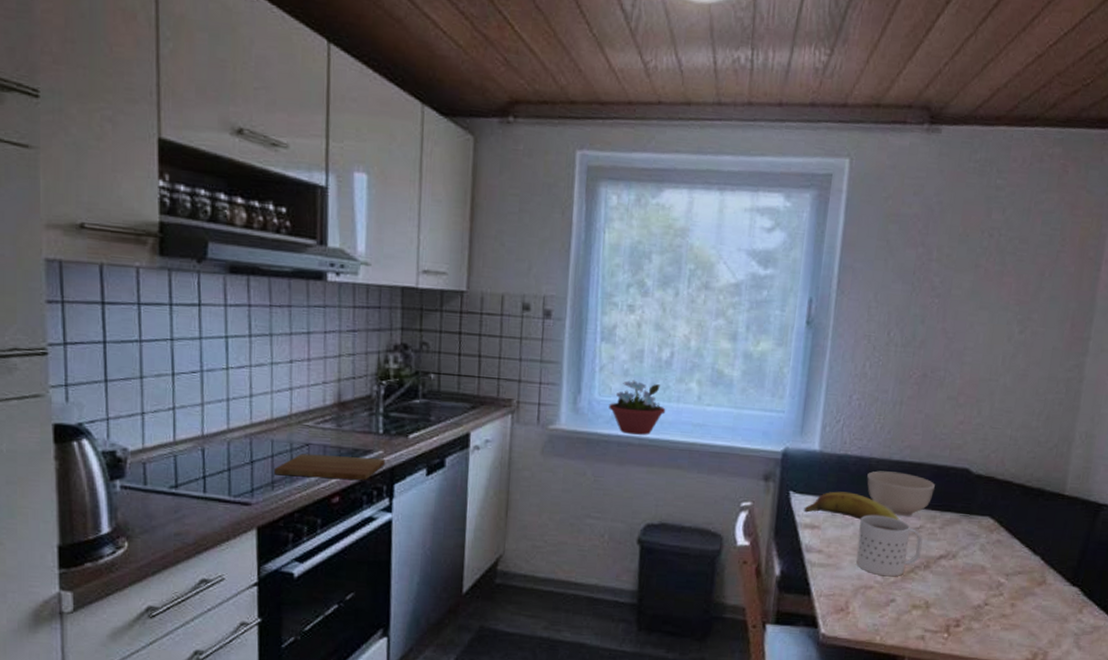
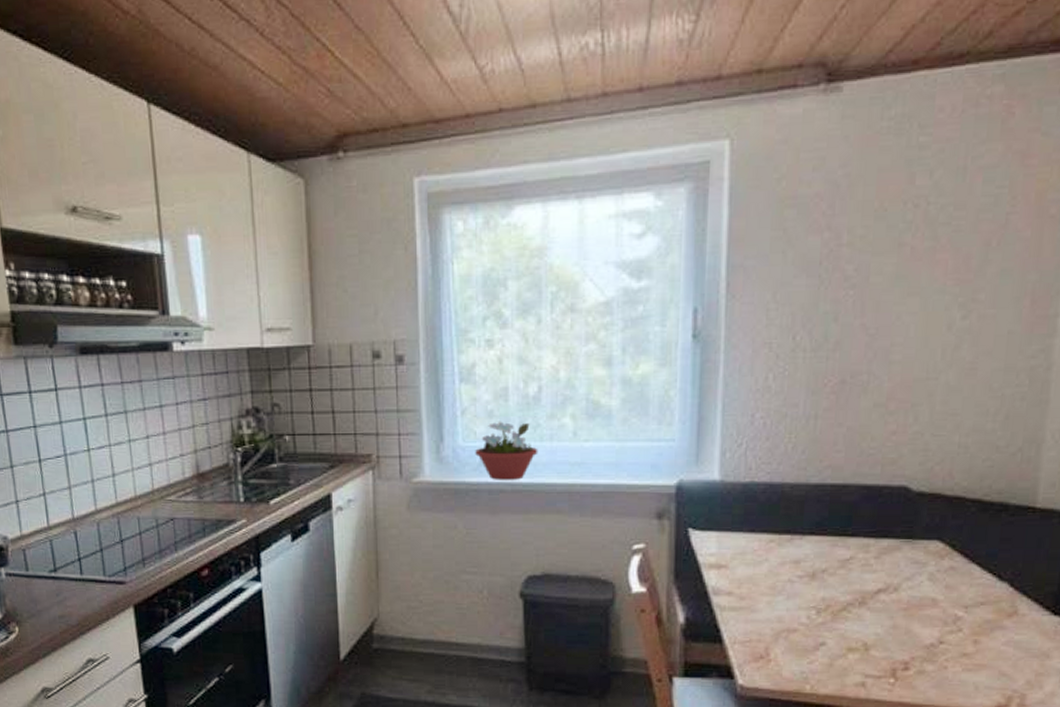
cutting board: present [273,453,385,480] -> none [142,528,249,552]
fruit: present [804,491,900,520] -> none [707,524,824,555]
mug: present [855,515,923,577] -> none [773,548,855,617]
bowl: present [867,470,935,516] -> none [780,497,866,547]

